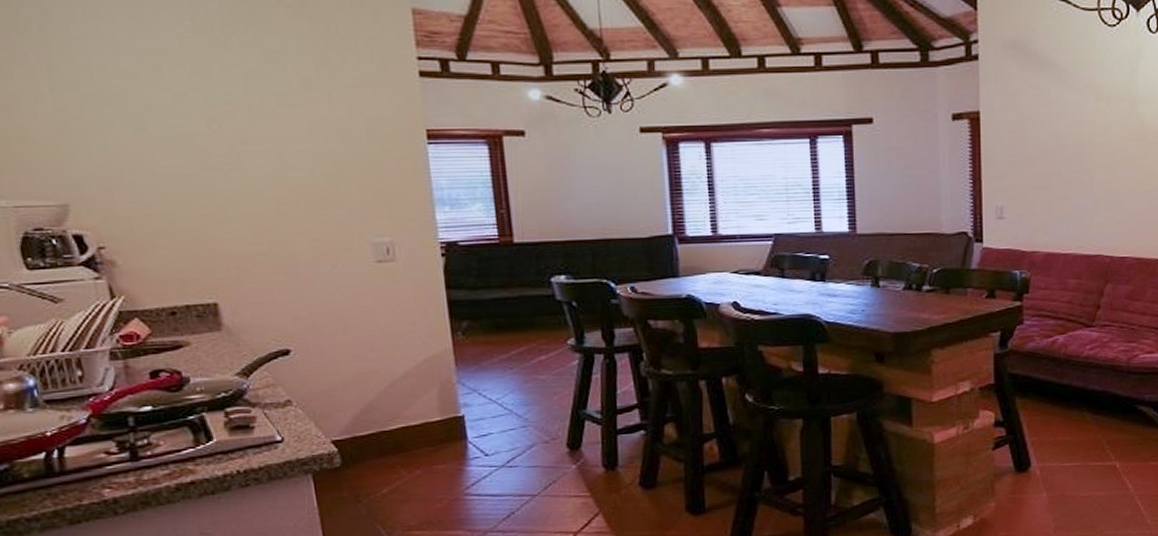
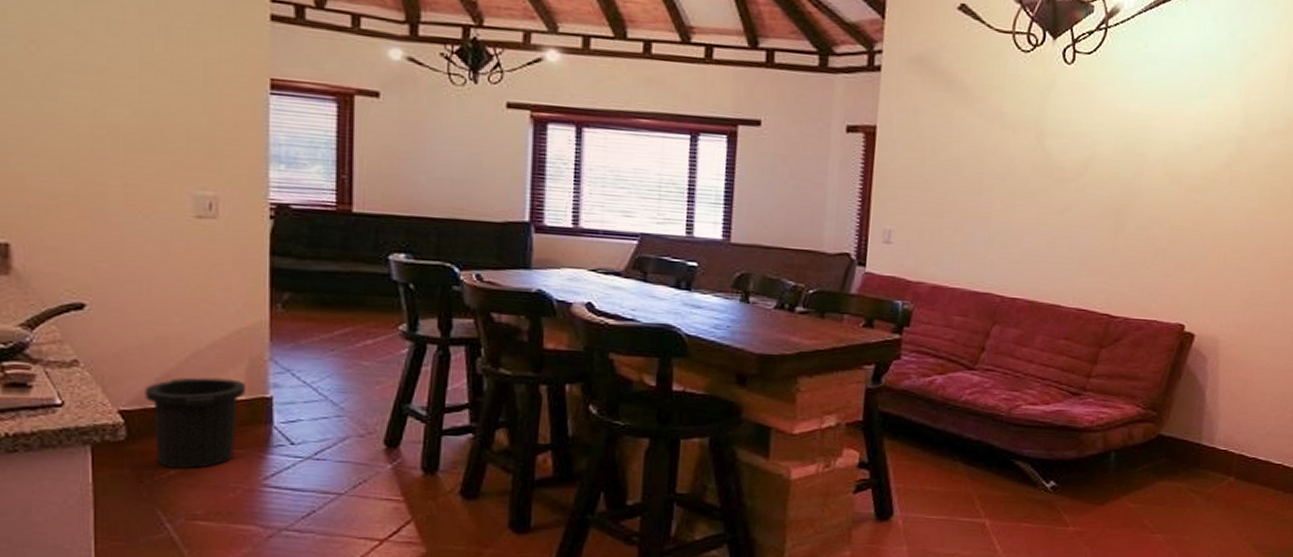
trash can: none [352,403,440,487] -> present [145,377,245,469]

